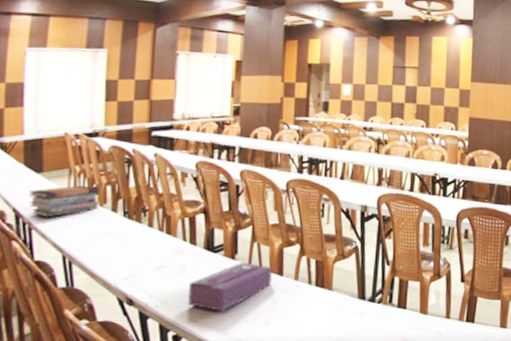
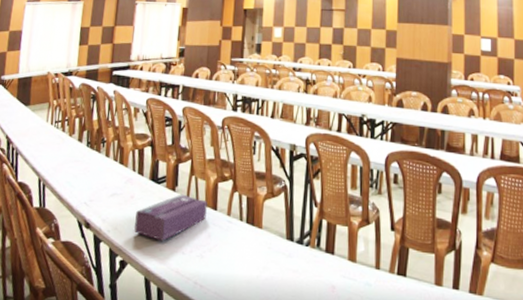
book stack: present [28,185,100,218] -> none [18,117,70,145]

